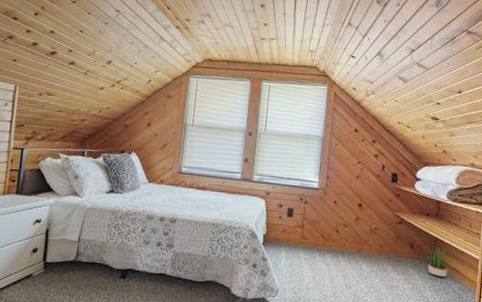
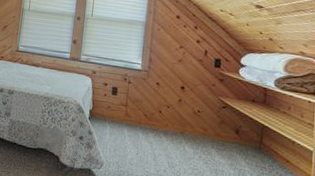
potted plant: present [423,246,454,278] -> none [249,133,284,167]

